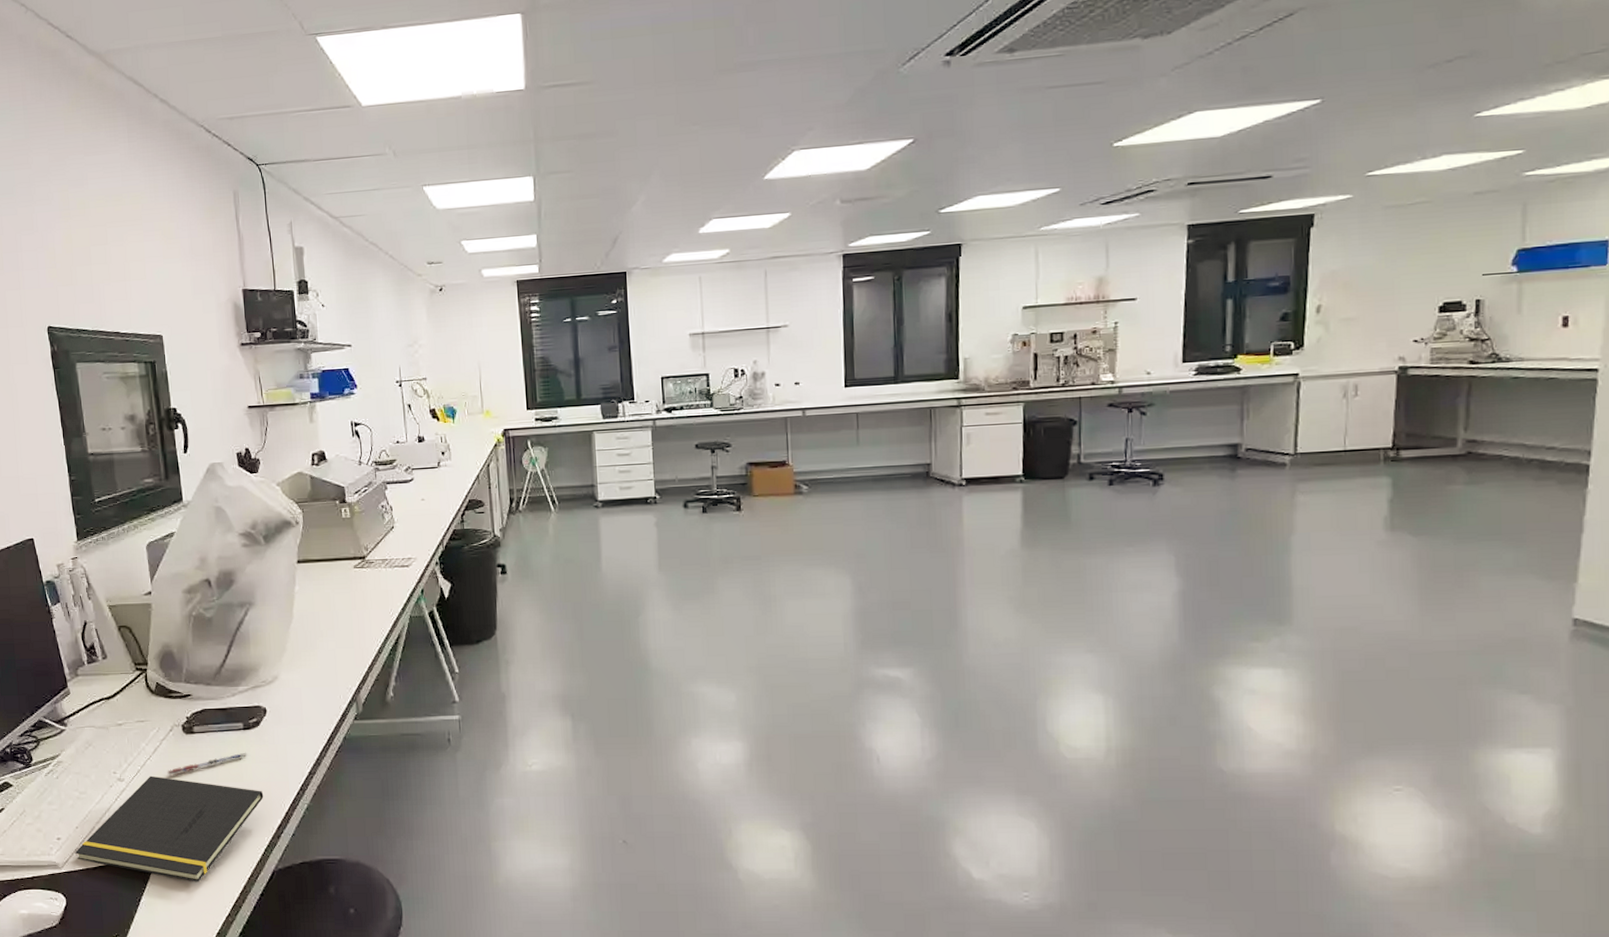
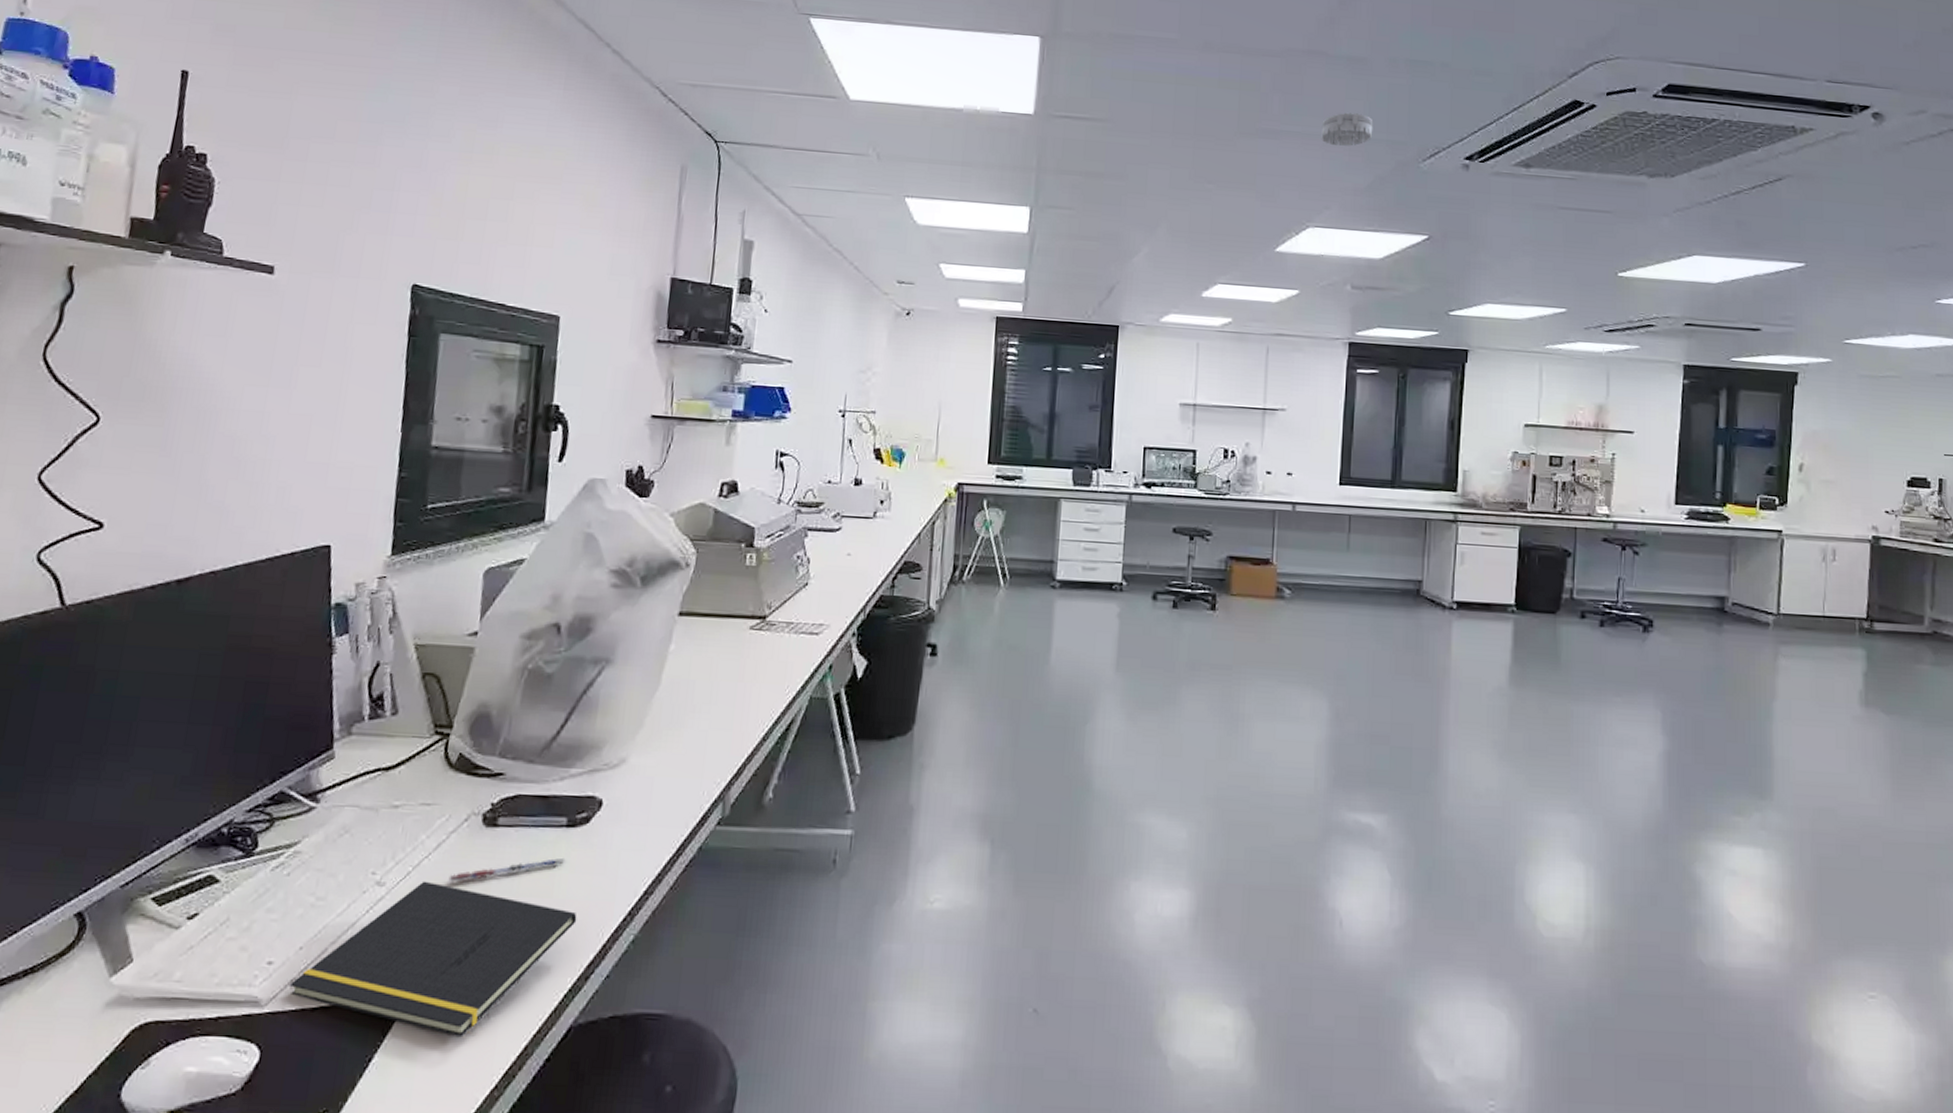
smoke detector: none [798,29,850,67] -> present [1321,112,1374,147]

